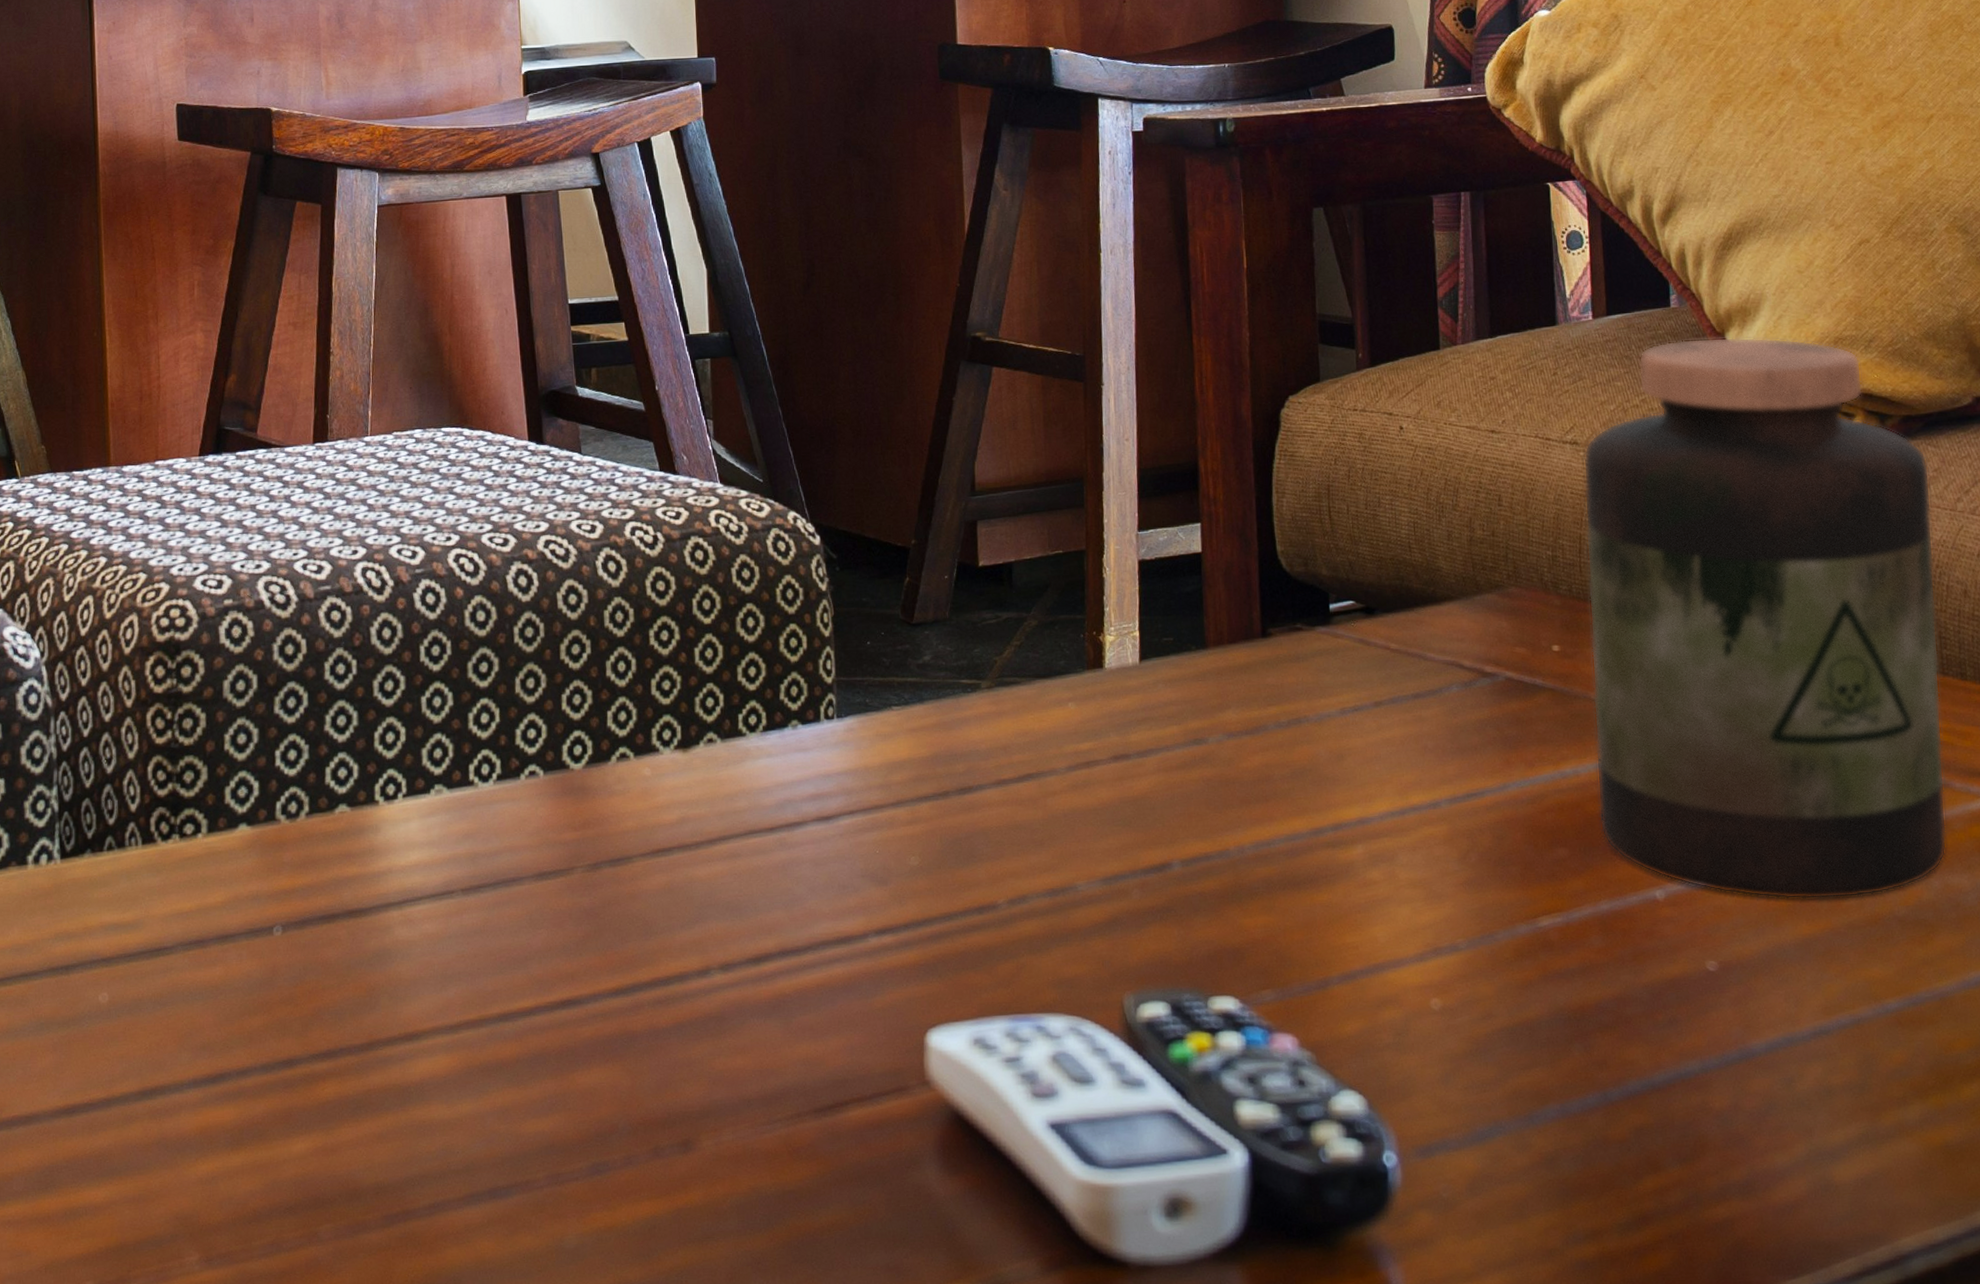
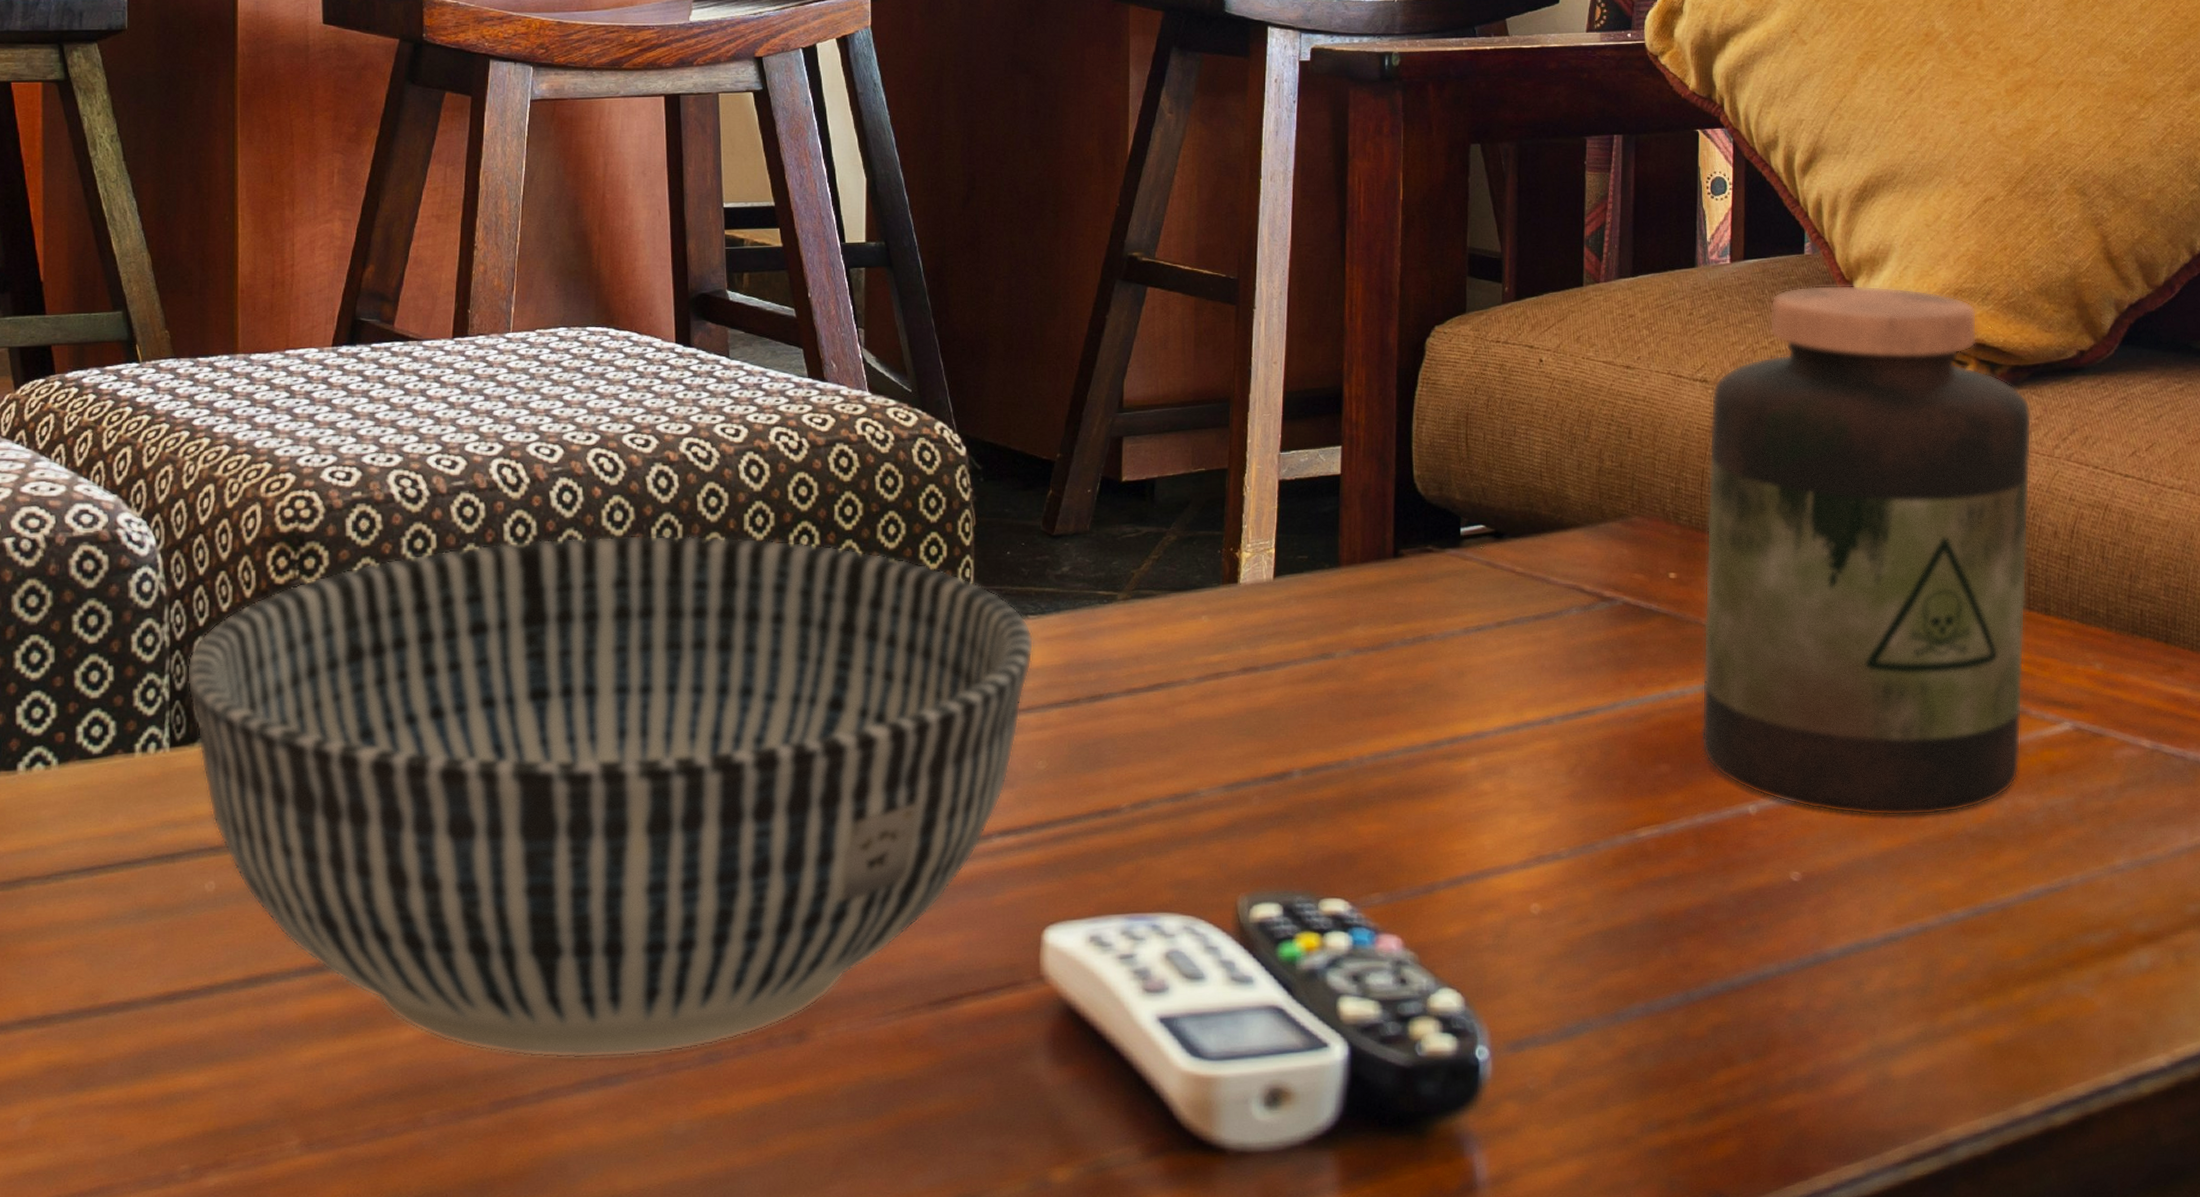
bowl: none [73,634,900,1170] -> present [186,535,1034,1058]

